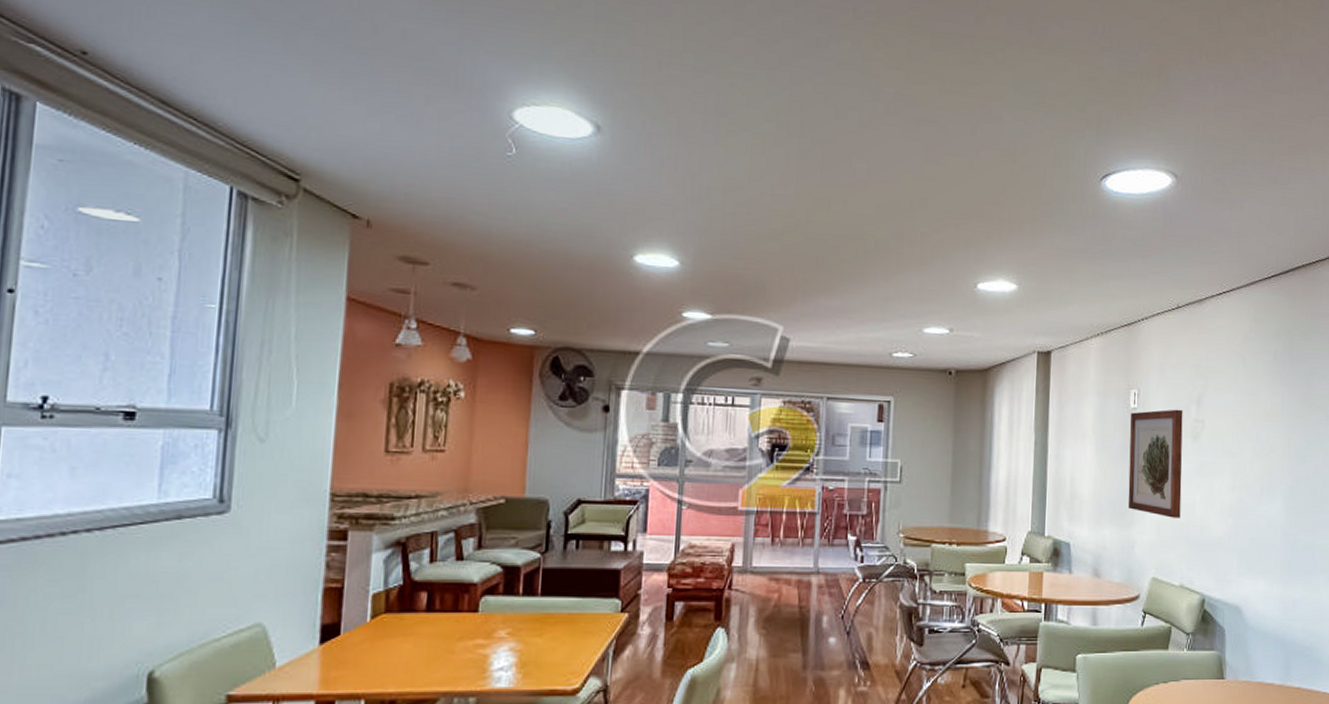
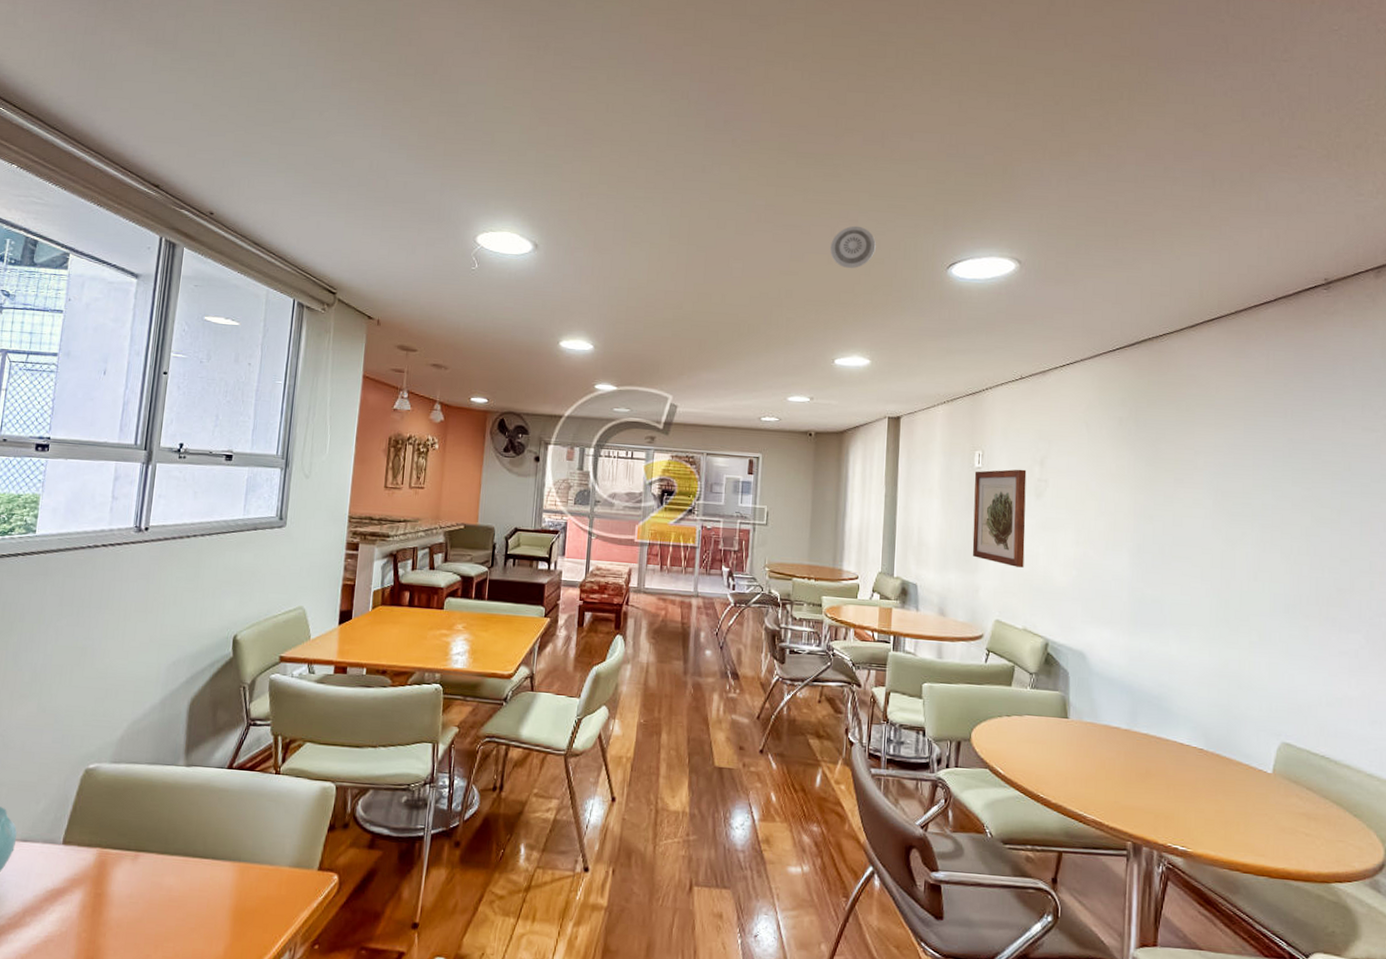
smoke detector: none [971,124,1023,176] -> present [830,225,876,268]

